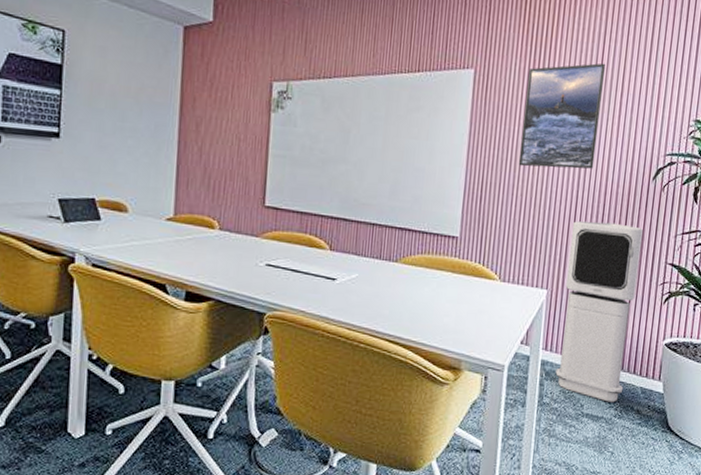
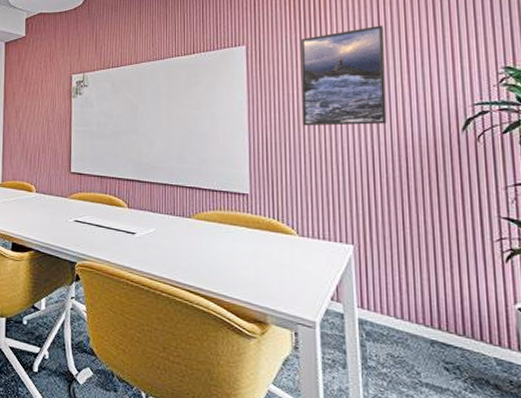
air purifier: present [555,221,644,403] -> none [372,175,471,373]

